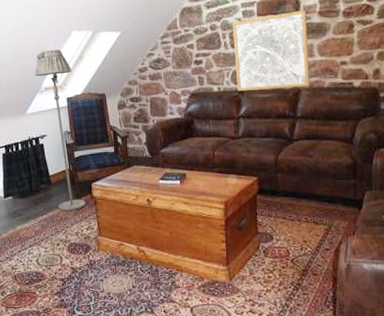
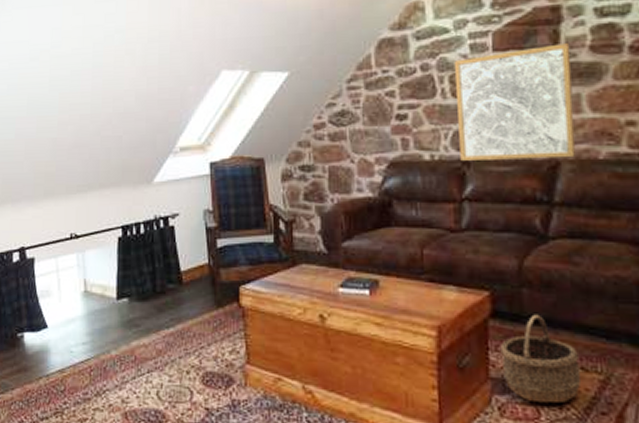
floor lamp: present [34,49,86,212] -> none [167,94,230,325]
wicker basket: none [264,190,314,246] -> present [500,314,582,404]

